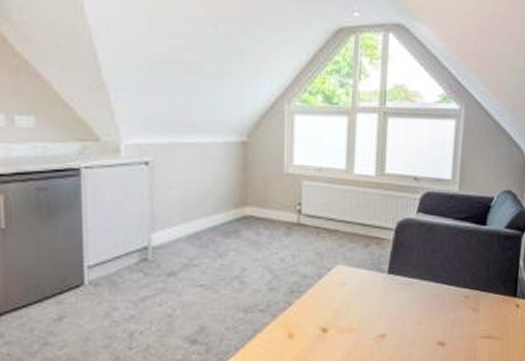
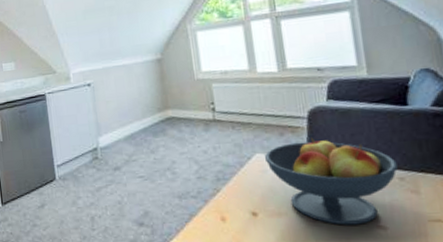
fruit bowl: none [346,250,466,342] -> present [265,137,398,225]

